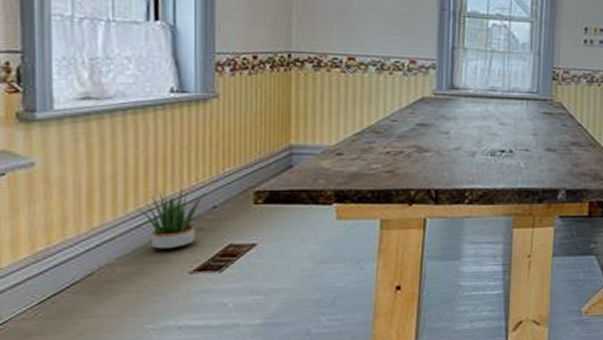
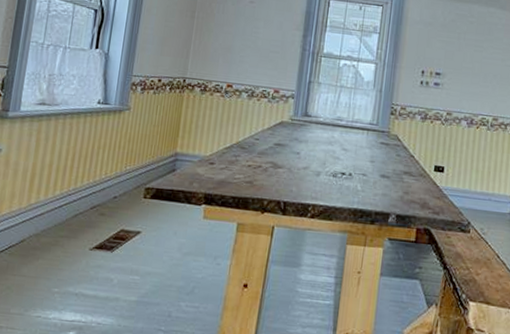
potted plant: present [137,189,206,251] -> none [62,180,111,229]

